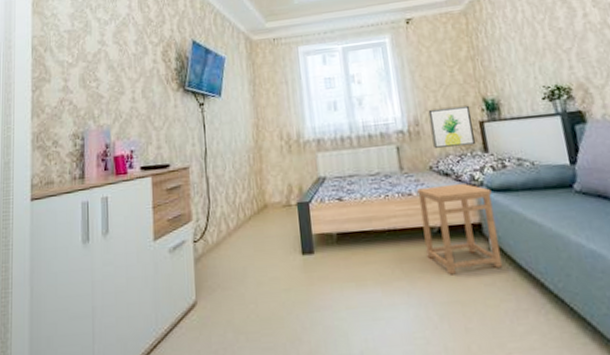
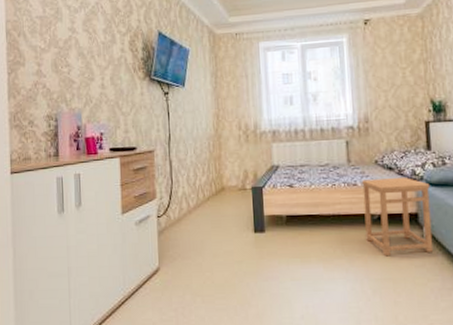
wall art: present [428,105,475,148] -> none [378,105,419,144]

